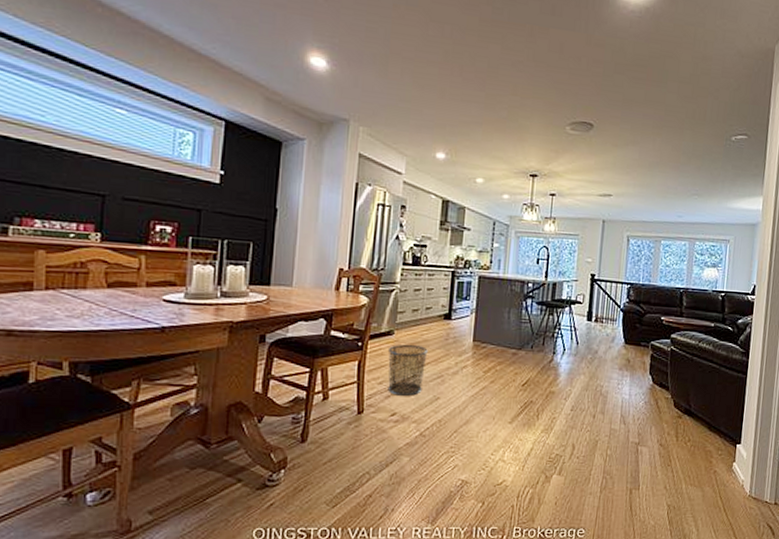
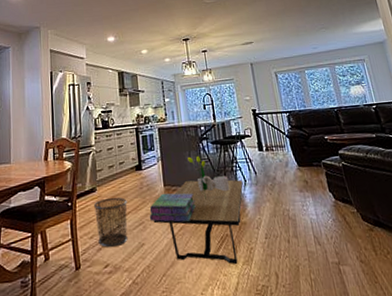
stack of books: none [450,348,505,382] -> present [149,193,196,222]
coffee table: none [454,340,562,430] -> present [153,179,243,264]
bouquet: none [506,313,547,362] -> present [188,155,230,199]

